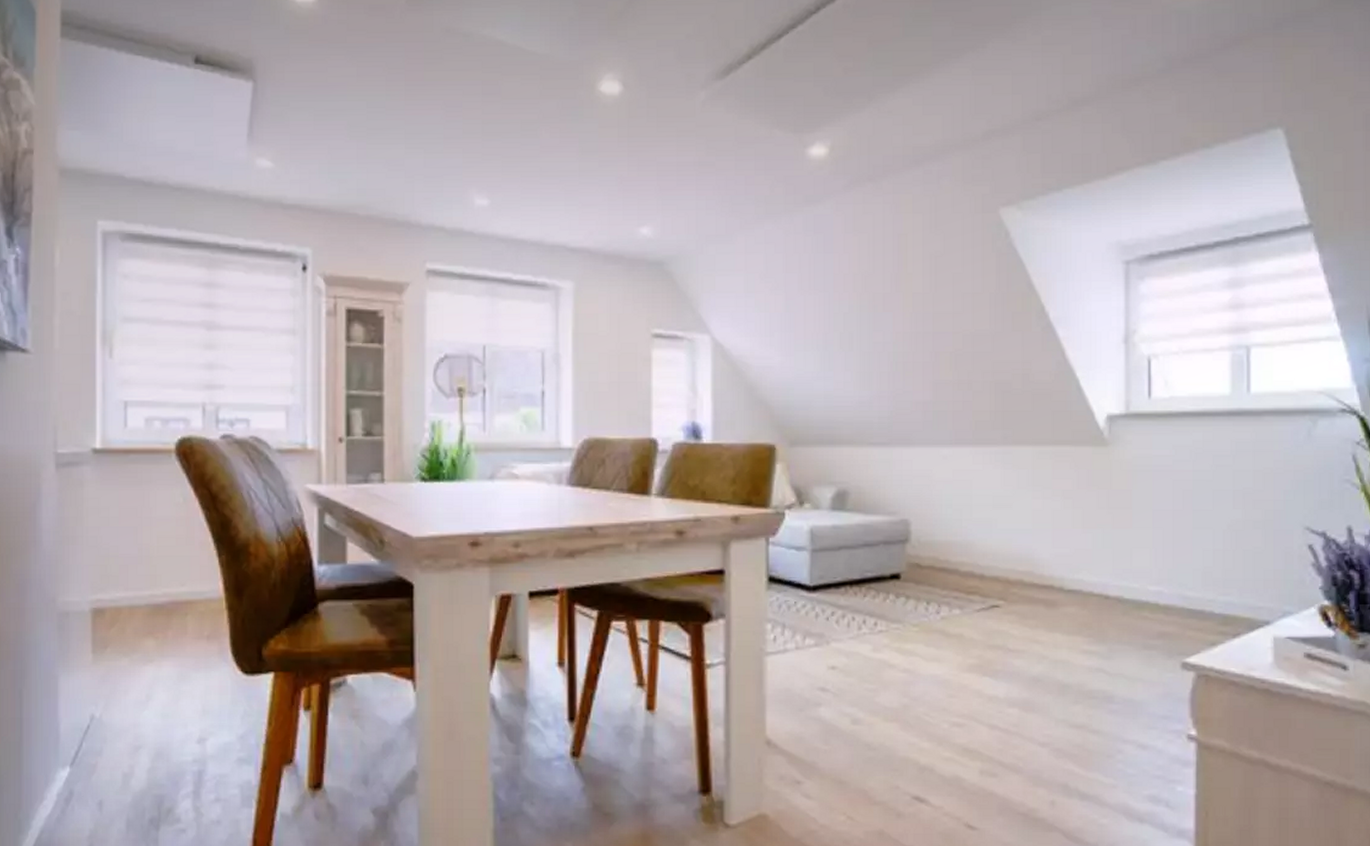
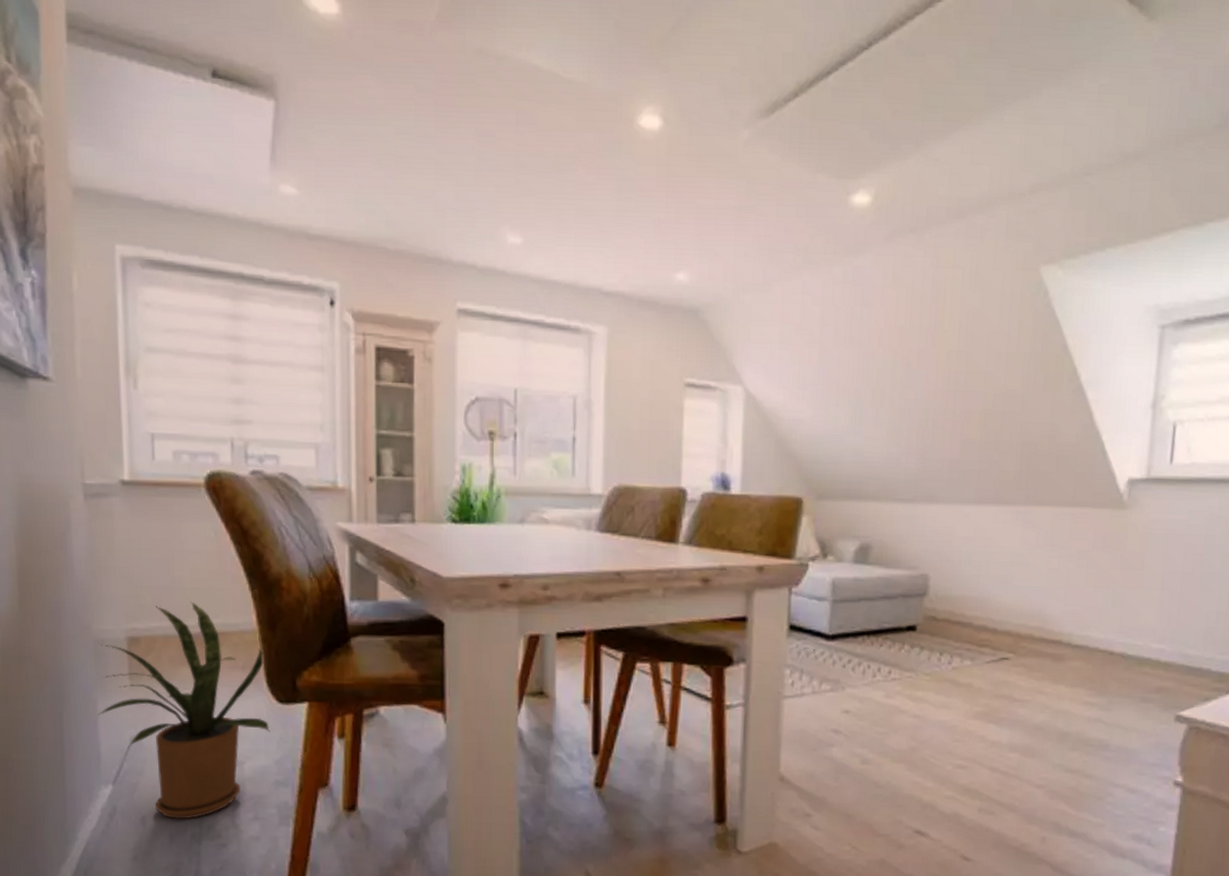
house plant: none [58,570,234,804] -> present [97,601,270,820]

